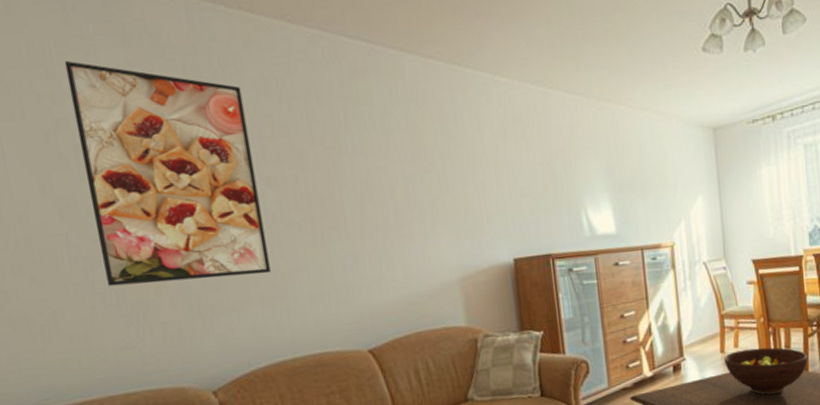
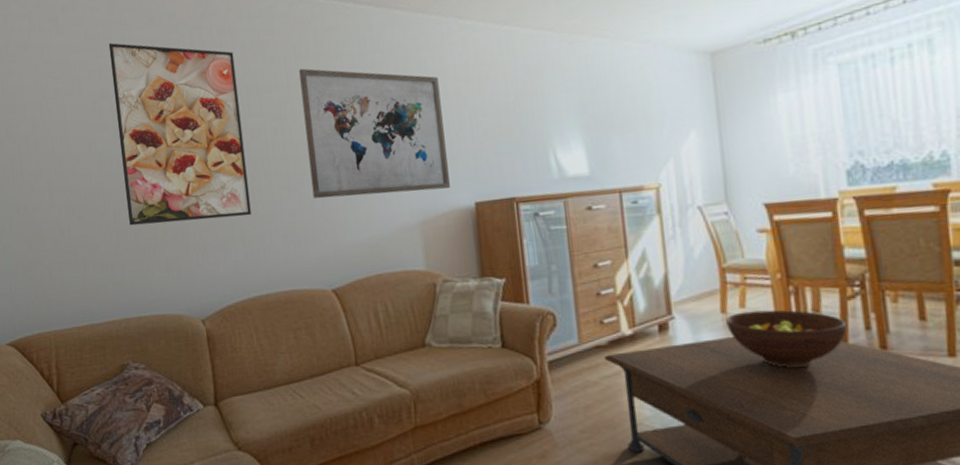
wall art: none [323,112,489,255] -> present [299,68,450,199]

